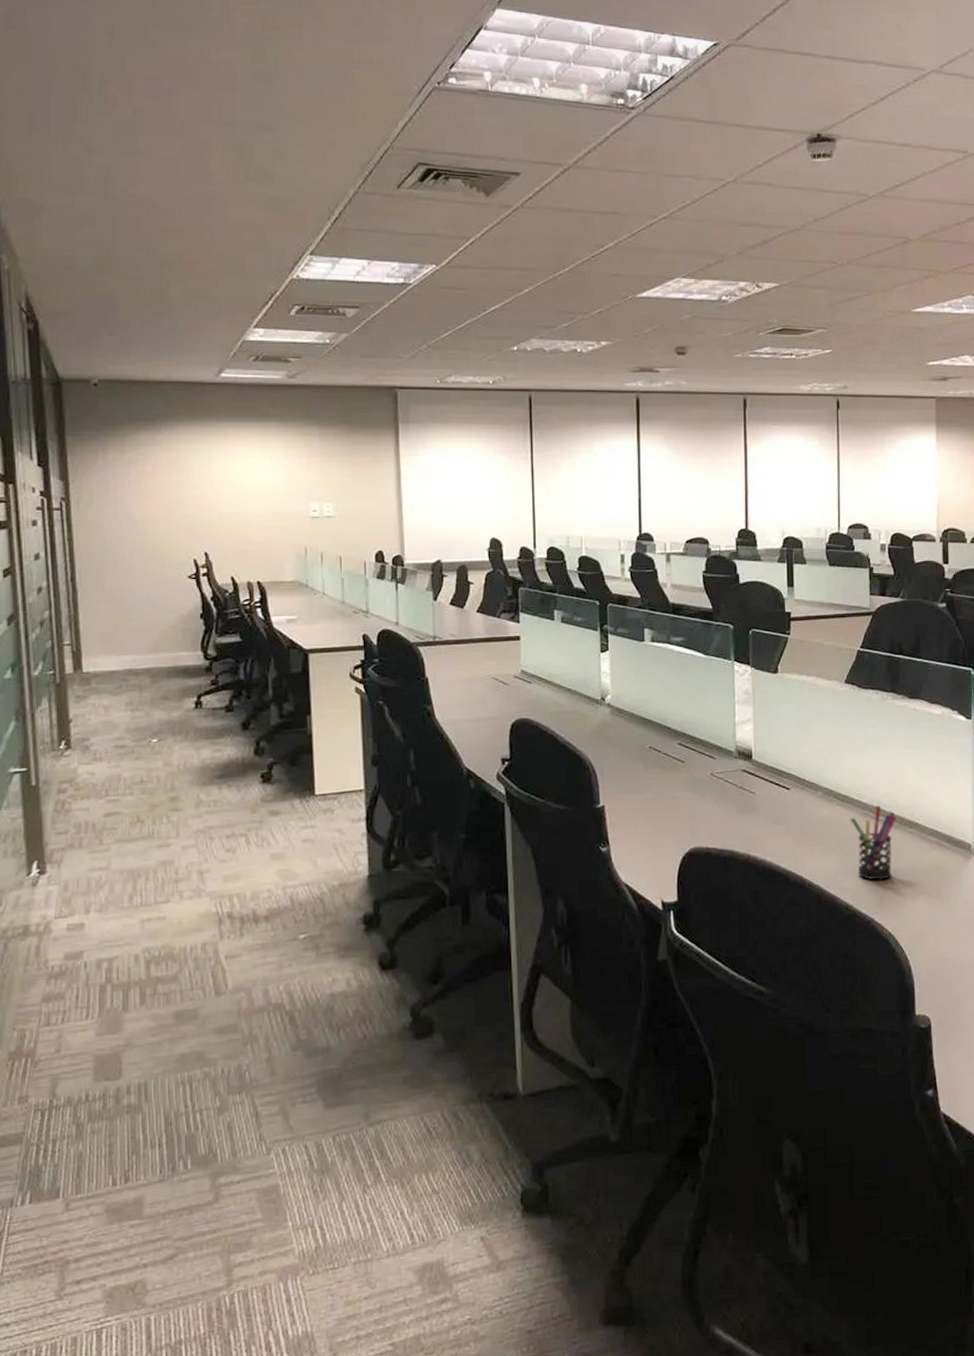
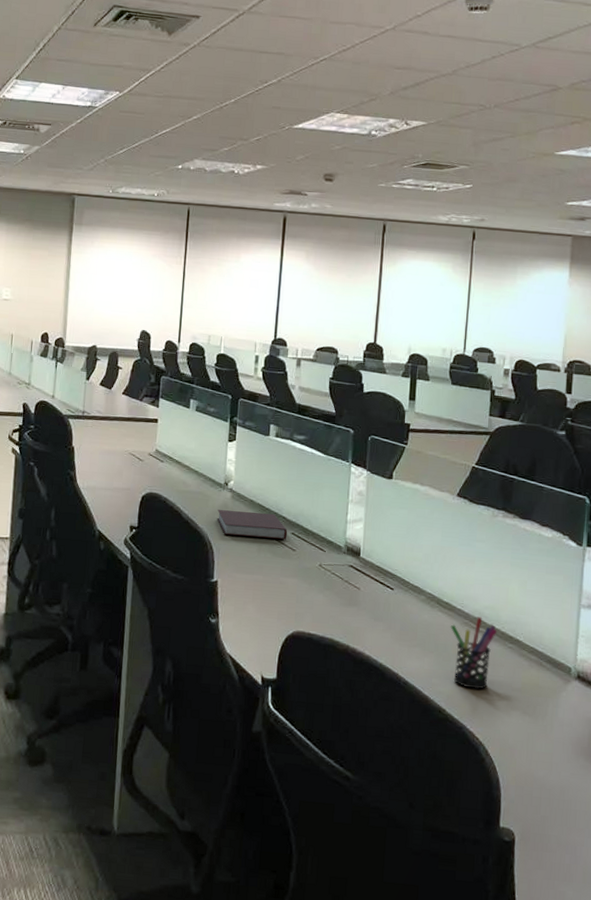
notebook: none [596,725,674,754] -> present [217,510,288,540]

